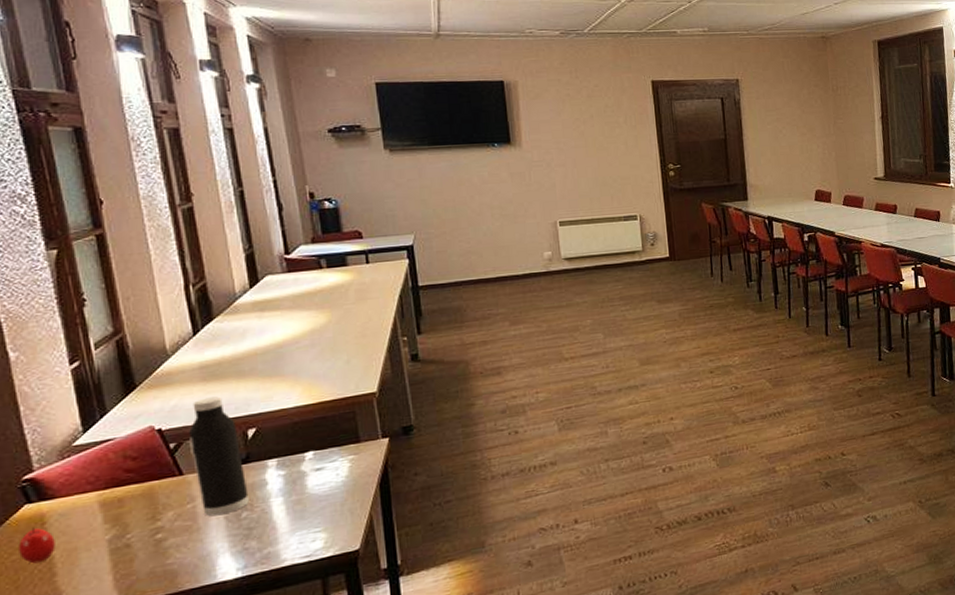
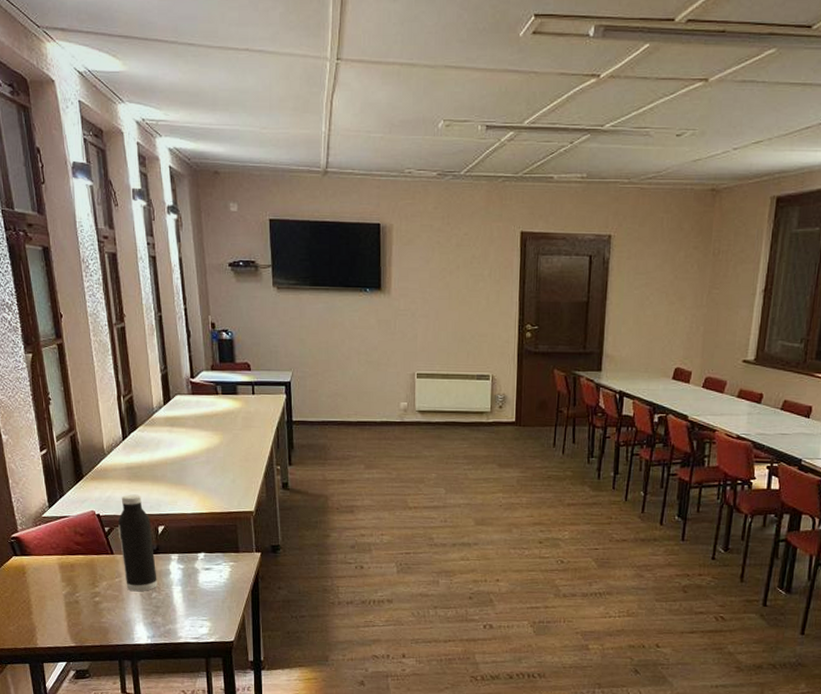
apple: present [18,527,56,564] -> none [9,575,32,602]

